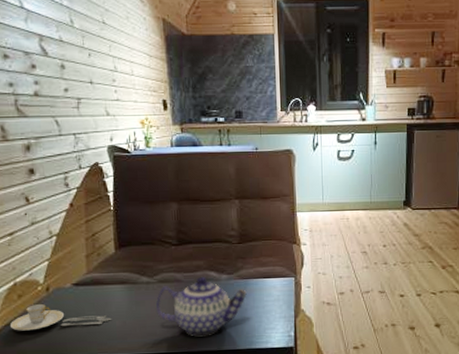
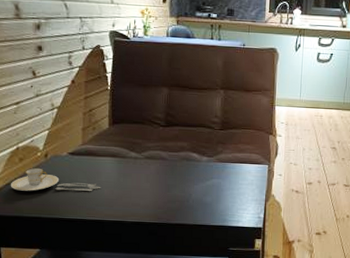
teapot: present [156,276,247,337] -> none [142,156,224,211]

